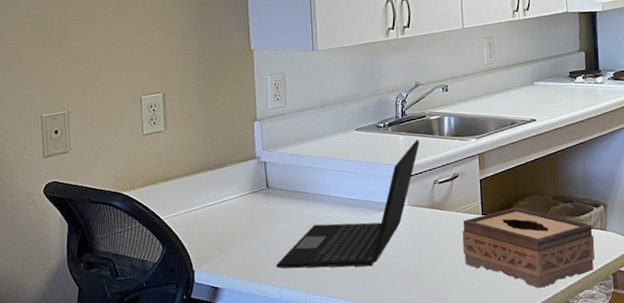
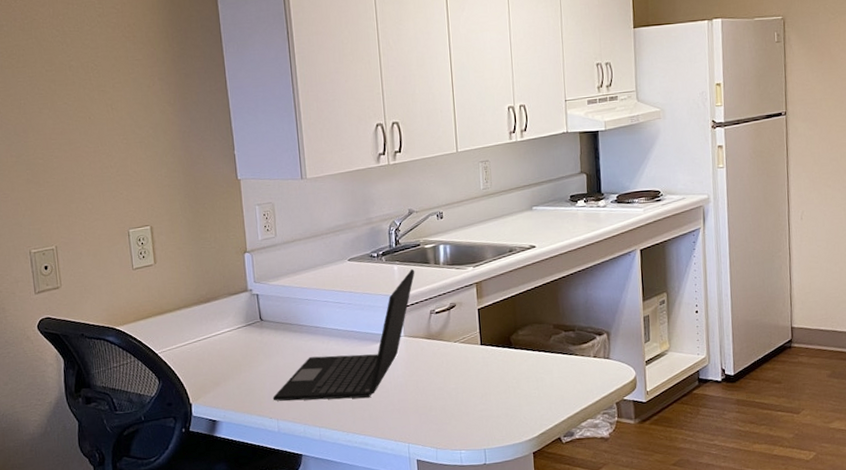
tissue box: present [462,207,595,288] -> none [460,336,598,418]

